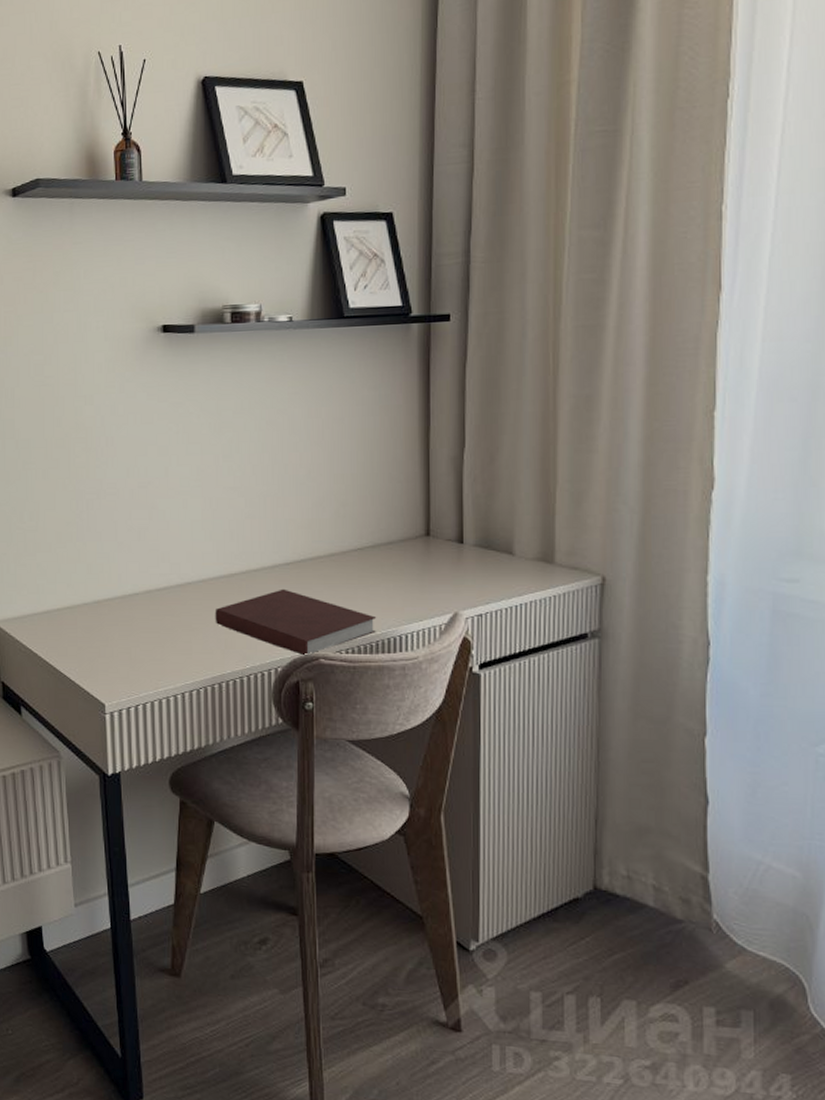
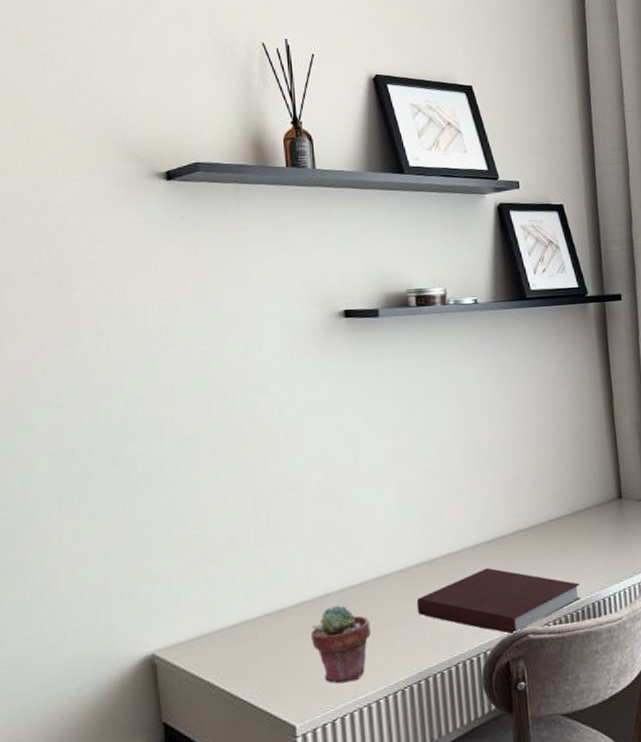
potted succulent: none [121,604,172,675] -> present [311,605,371,684]

